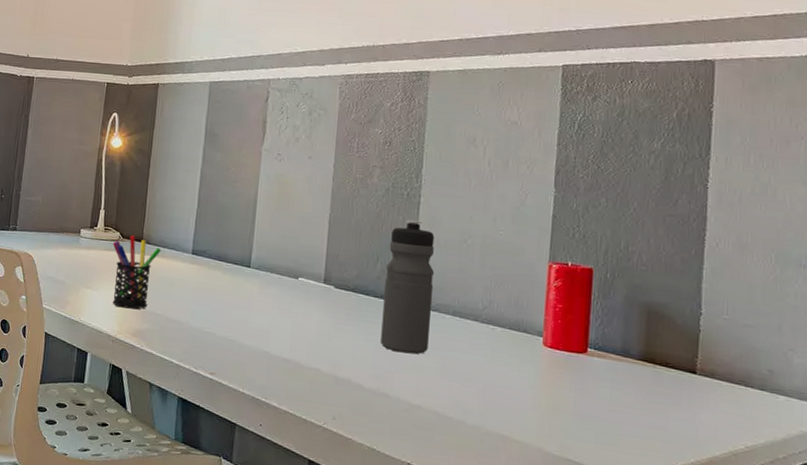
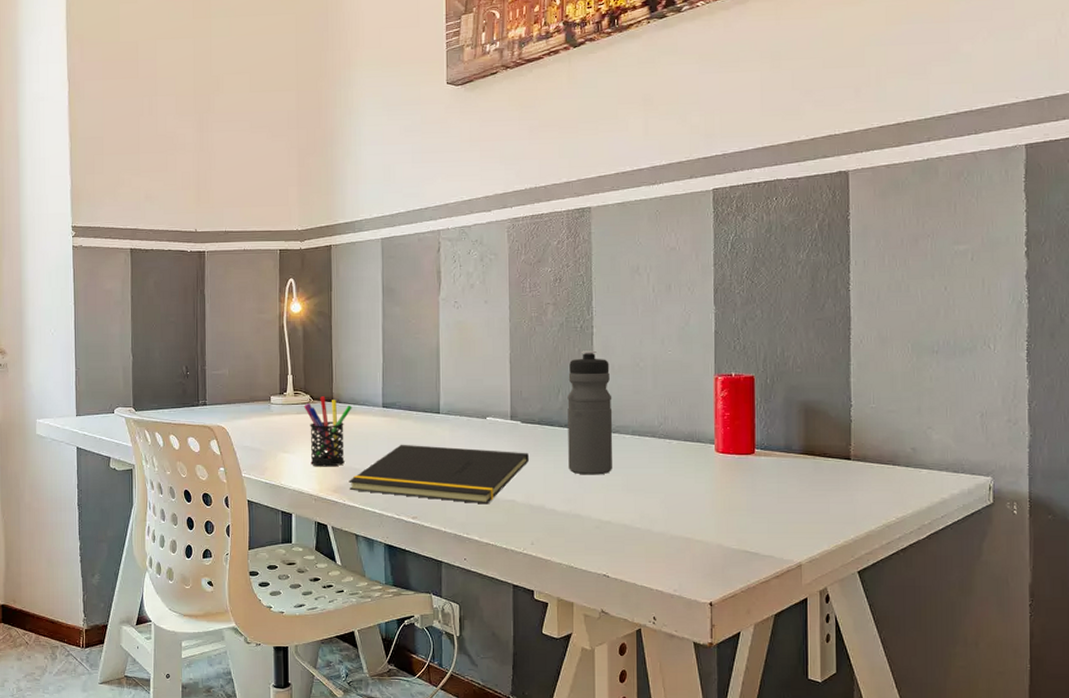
notepad: none [149,294,339,370] -> present [349,444,529,505]

